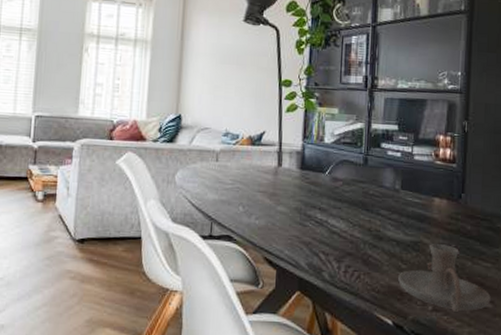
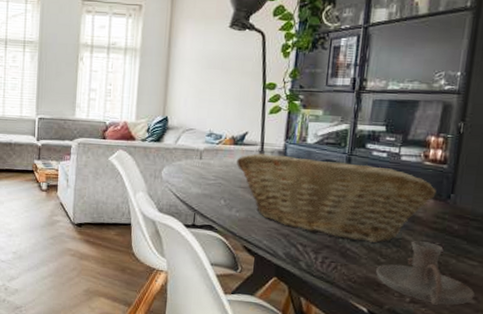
fruit basket: none [254,153,448,248] -> present [236,152,436,243]

